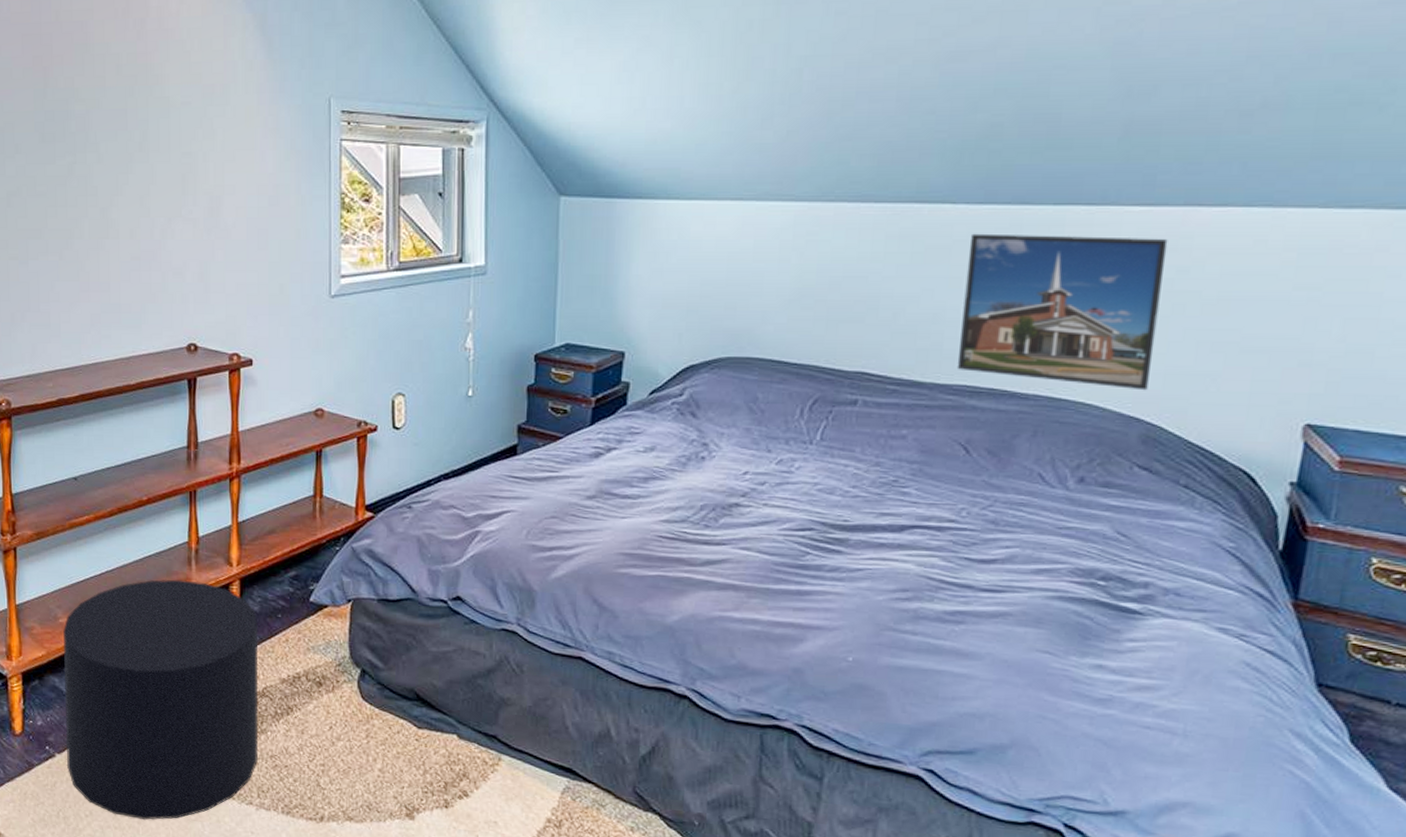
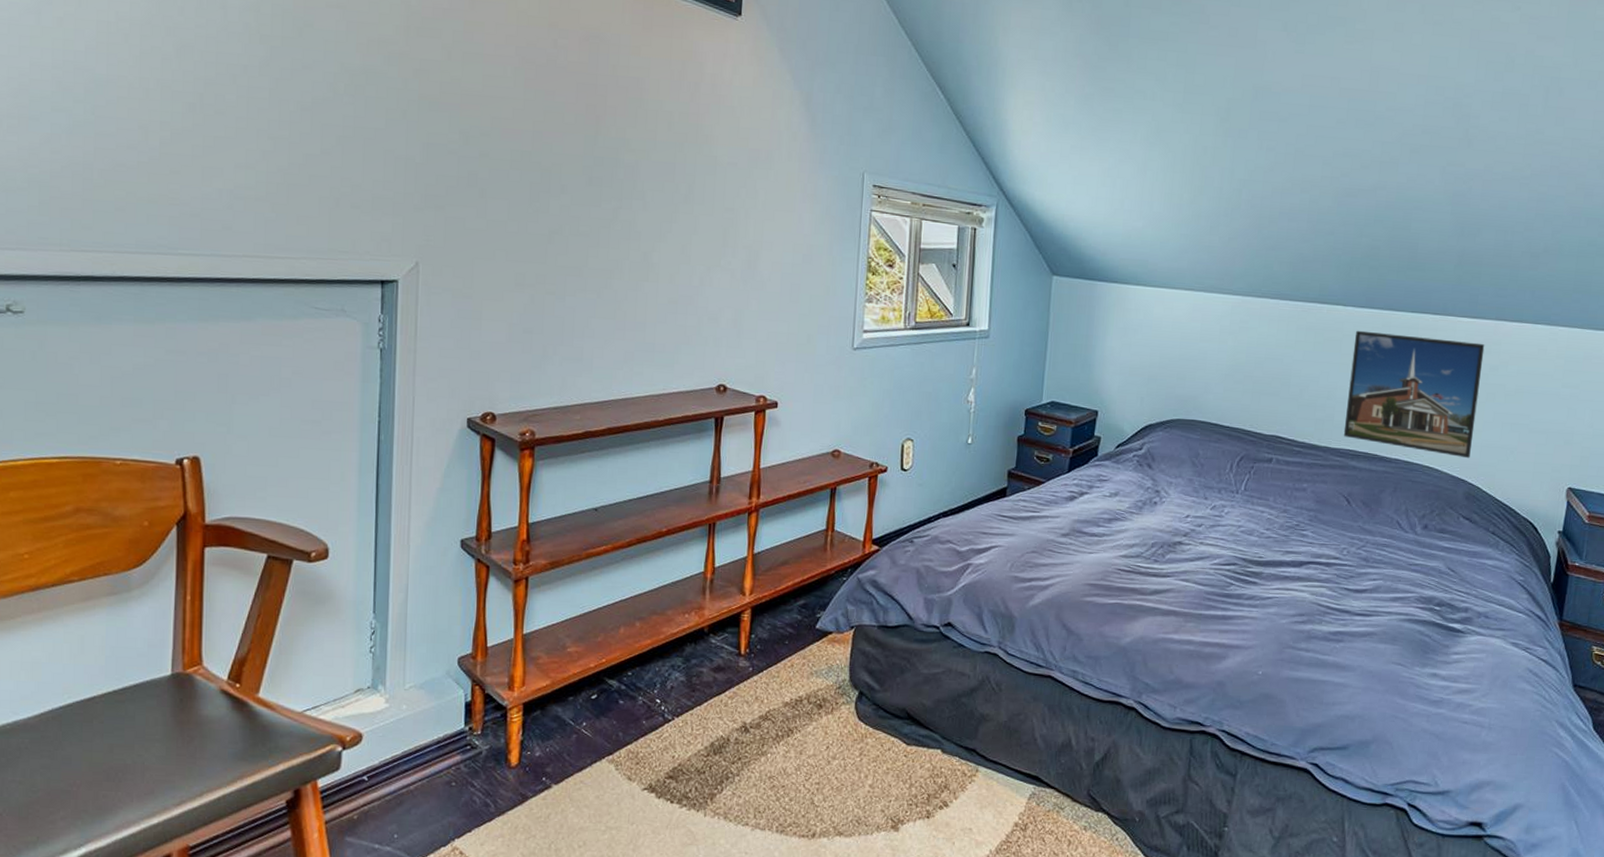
stool: present [63,579,259,821] -> none [562,608,765,848]

